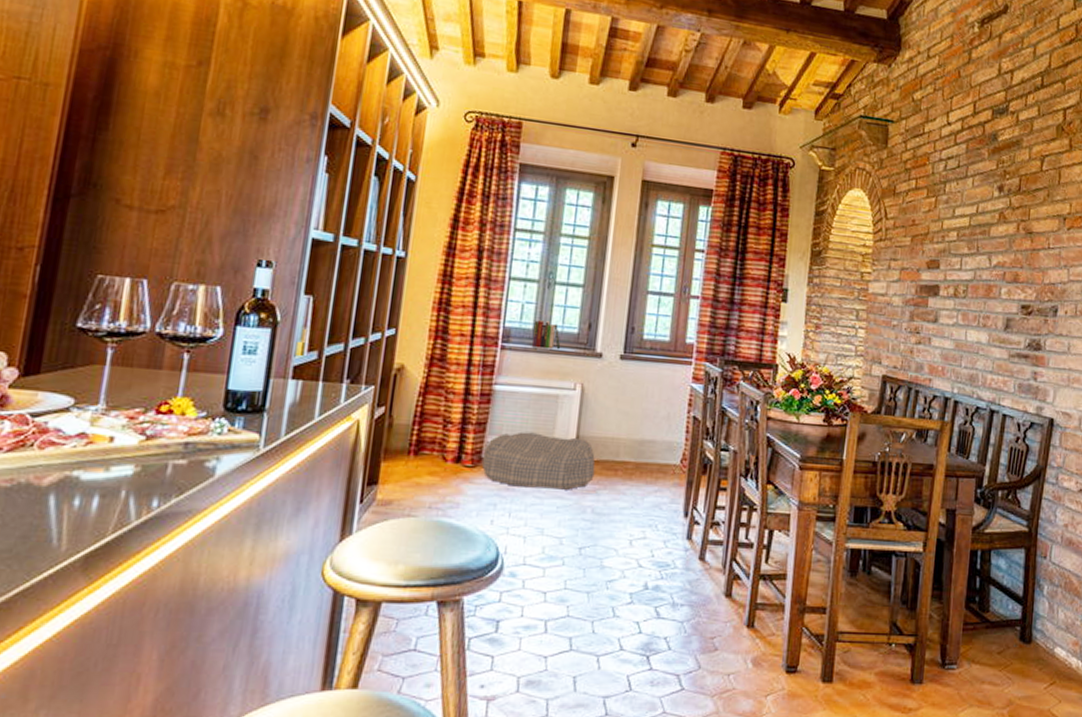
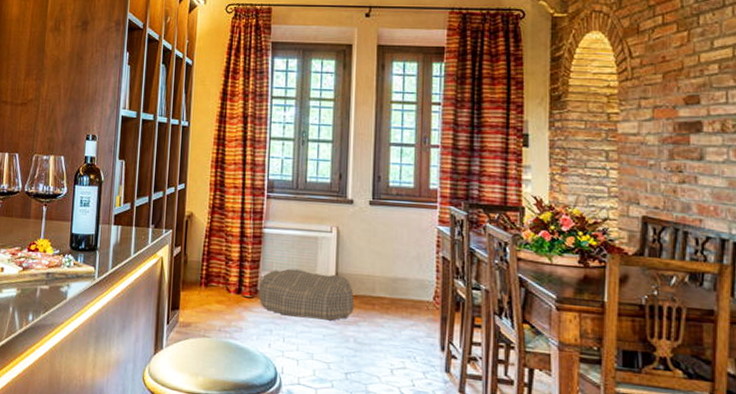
books: present [531,320,561,350] -> none [291,173,317,198]

